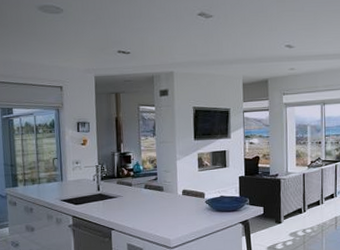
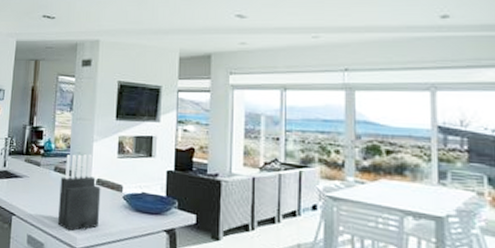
knife block: none [151,170,188,235] -> present [57,154,101,232]

